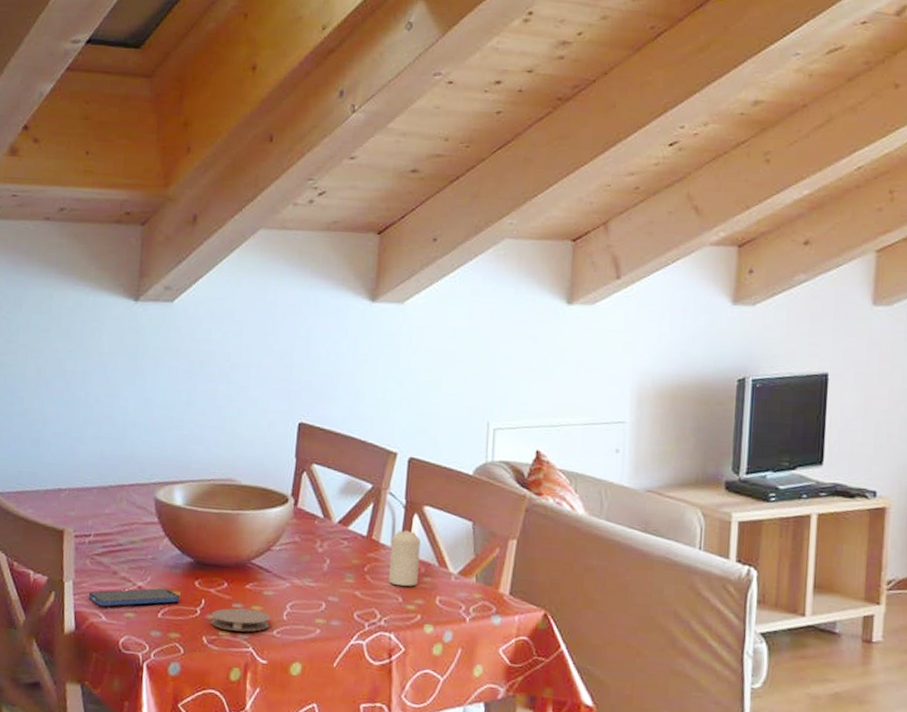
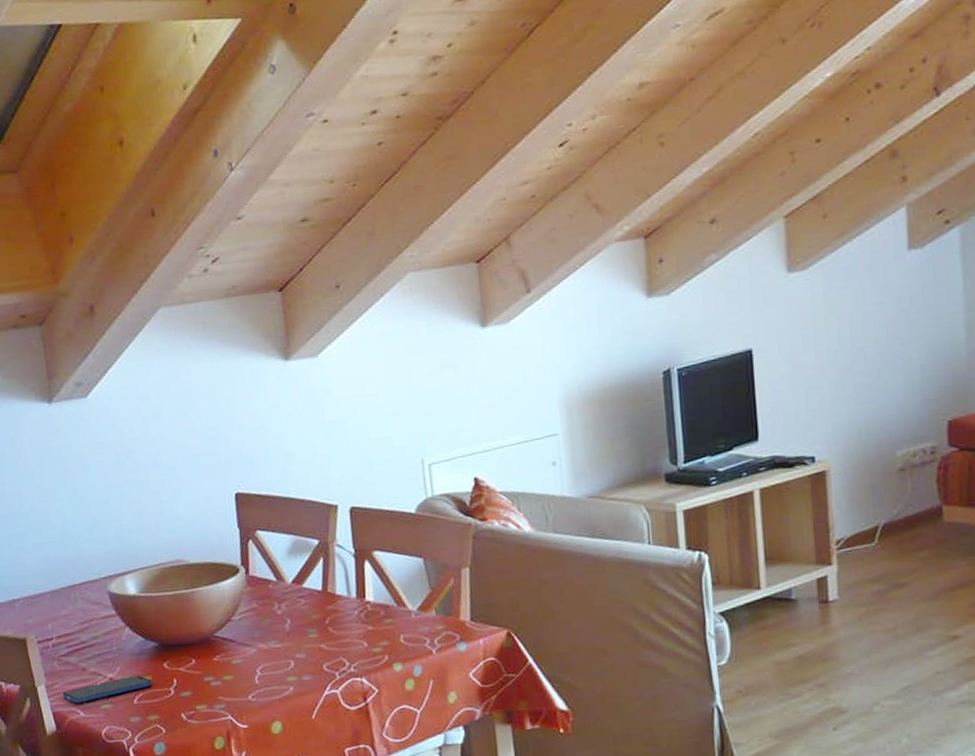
coaster: present [211,608,271,632] -> none [185,679,244,704]
candle: present [389,530,421,587] -> none [347,577,380,632]

